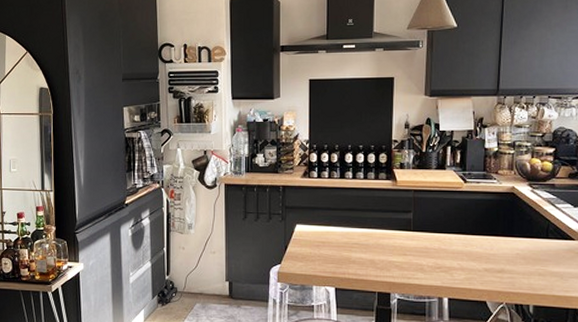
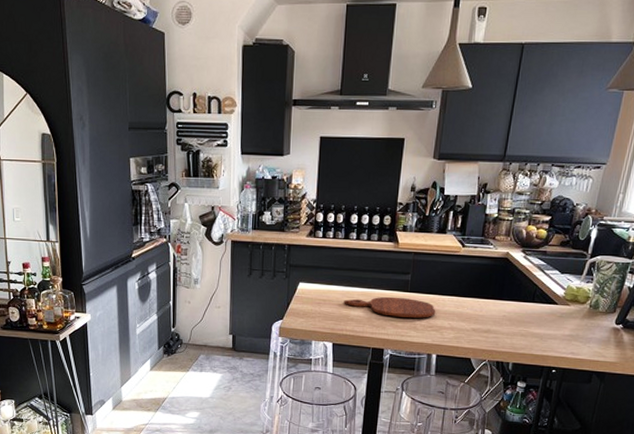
cutting board: none [344,236,443,259] -> present [344,296,436,318]

